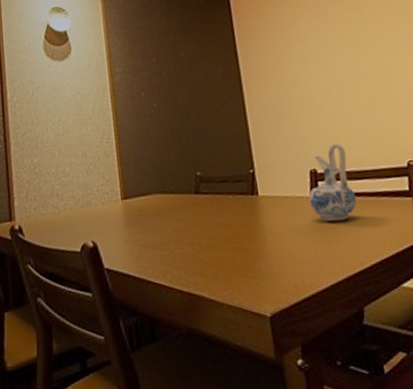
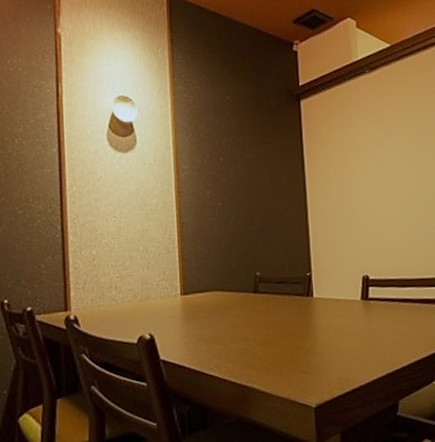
ceramic pitcher: present [309,143,357,222] -> none [360,252,402,324]

